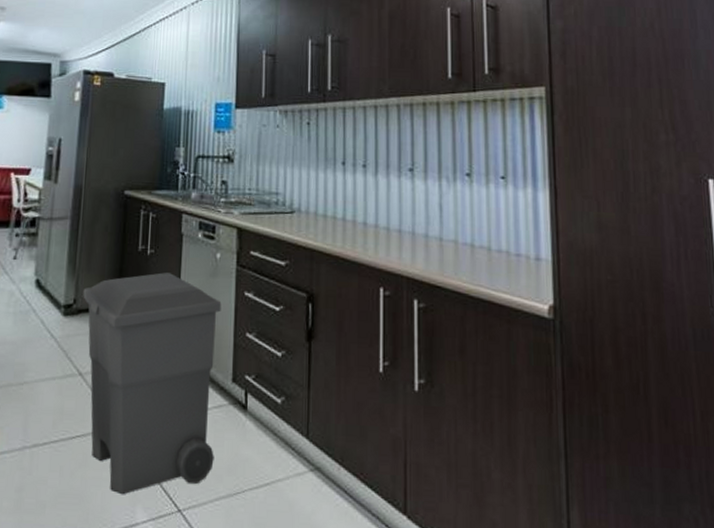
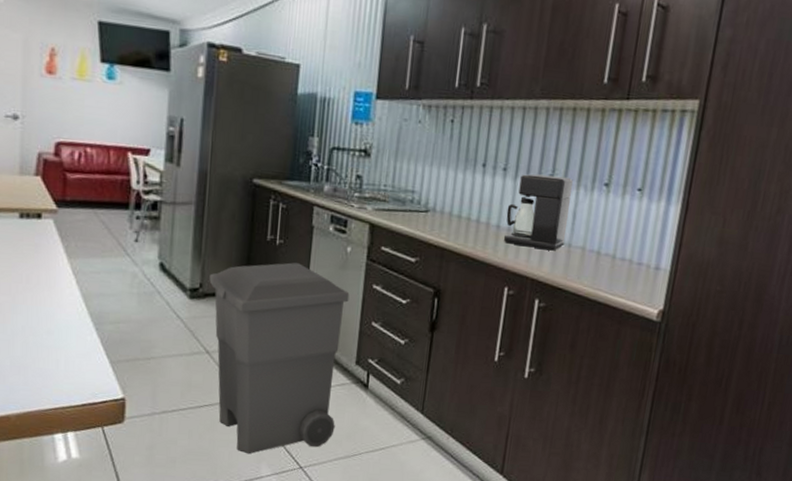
coffee maker: none [372,168,435,246] -> present [503,174,573,251]

